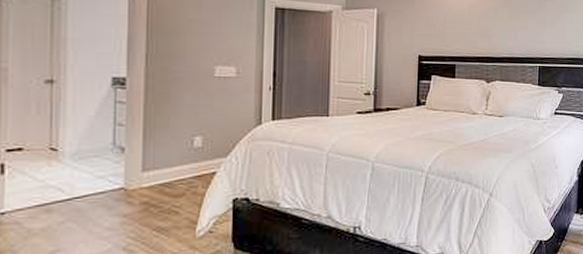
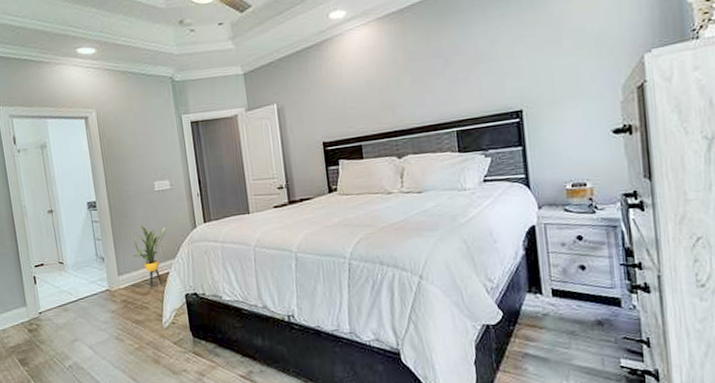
house plant: none [166,113,227,189] -> present [131,225,170,288]

